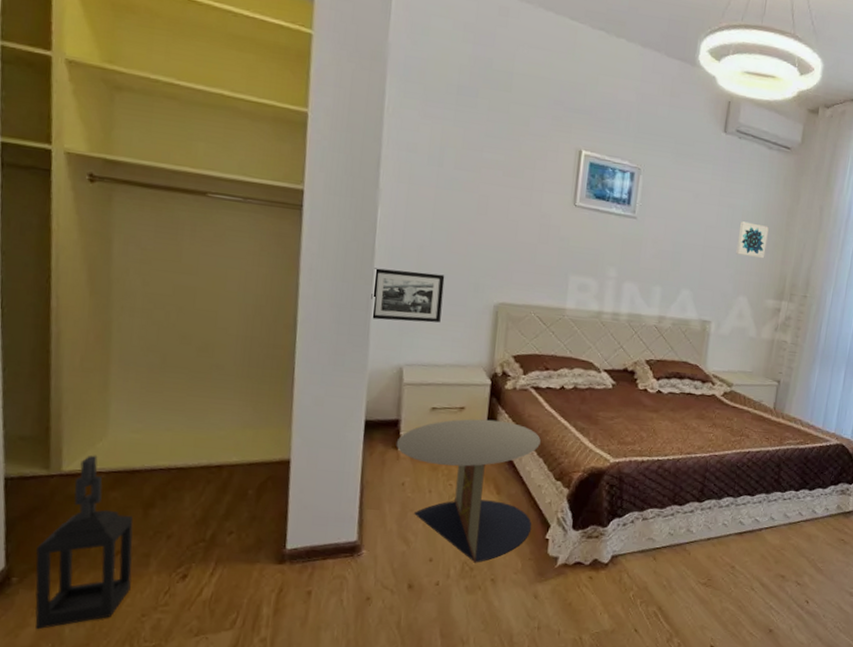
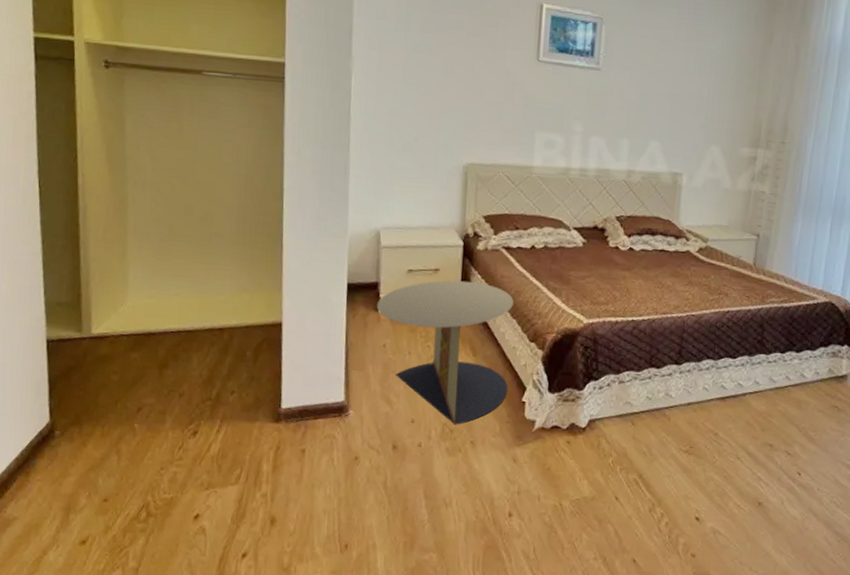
lantern: present [35,455,134,630] -> none [73,319,152,479]
picture frame: present [371,268,445,323] -> none [349,134,416,186]
wall art: present [736,221,769,259] -> none [706,66,740,105]

